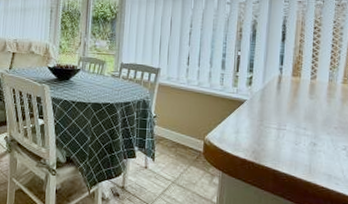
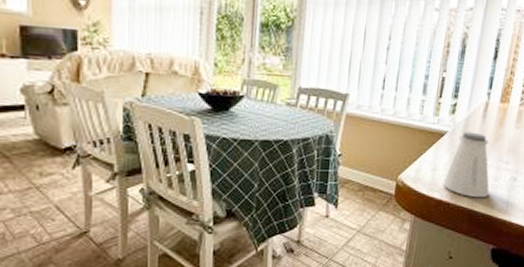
saltshaker: none [246,100,291,160] -> present [443,132,490,198]

